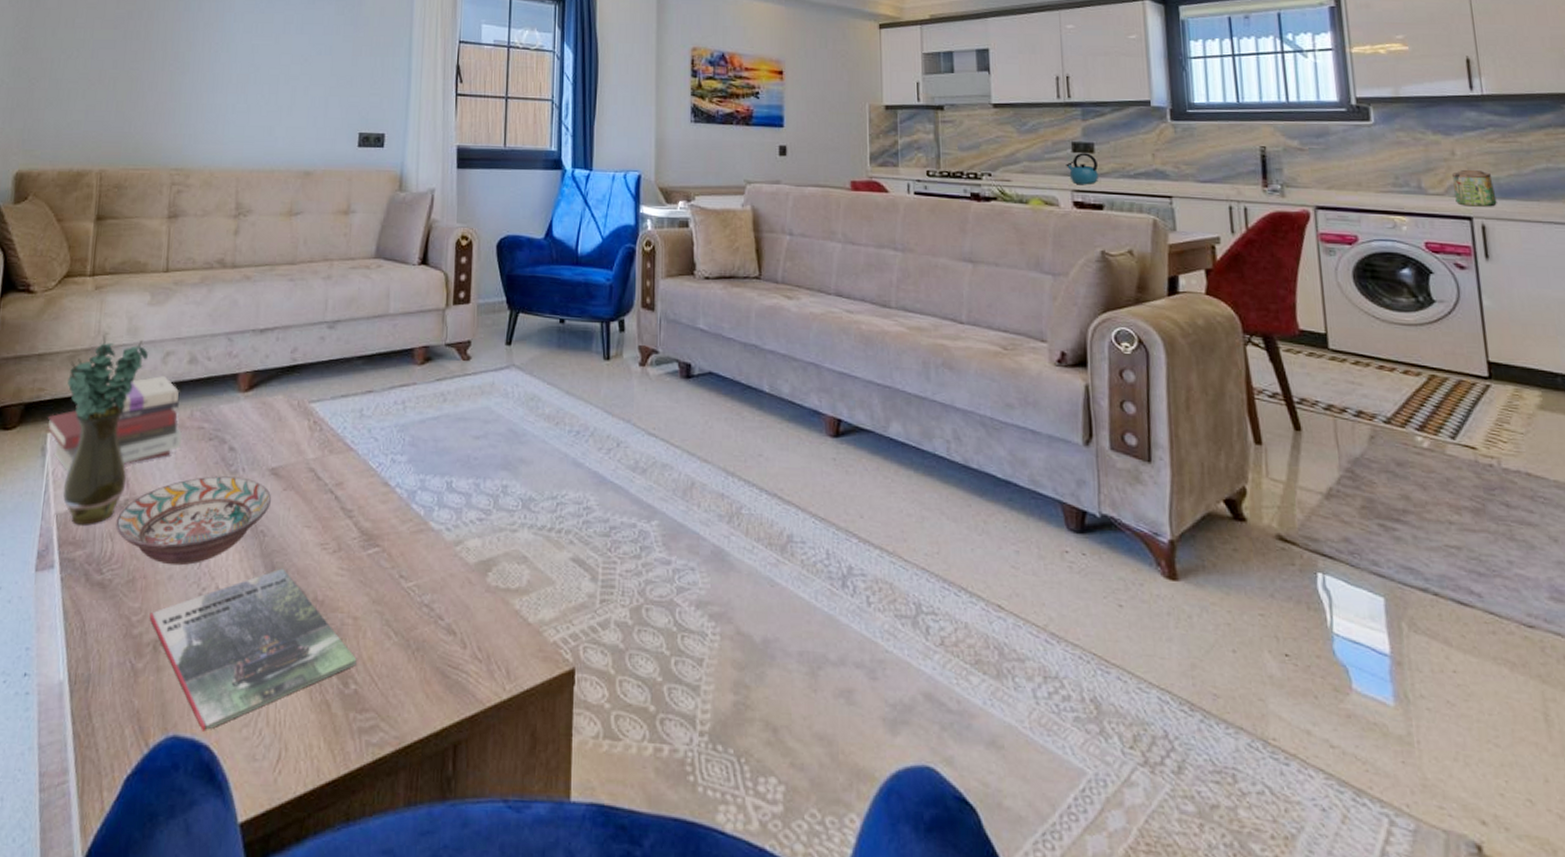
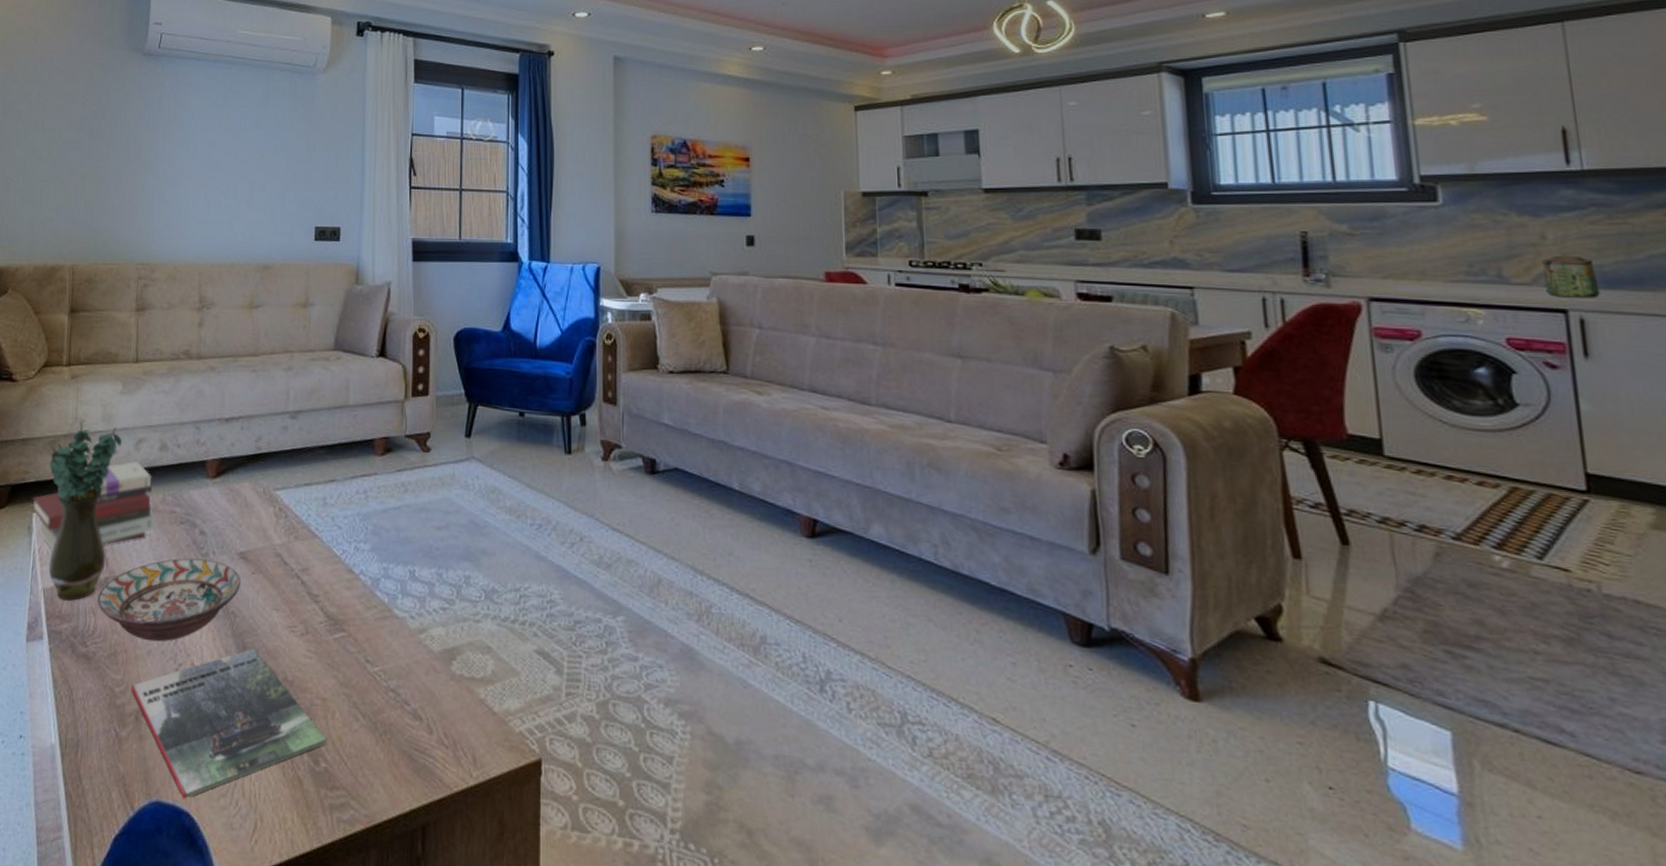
kettle: present [1066,153,1099,186] -> none [1068,240,1107,276]

